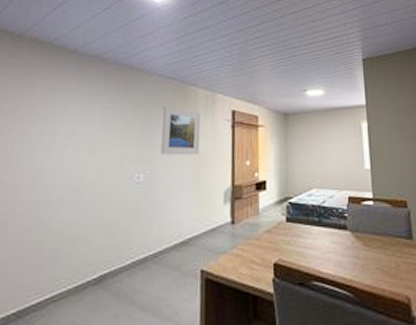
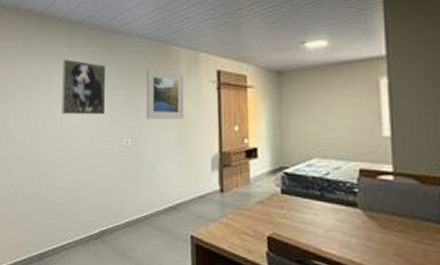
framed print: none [64,92,120,150] -> present [61,59,106,115]

